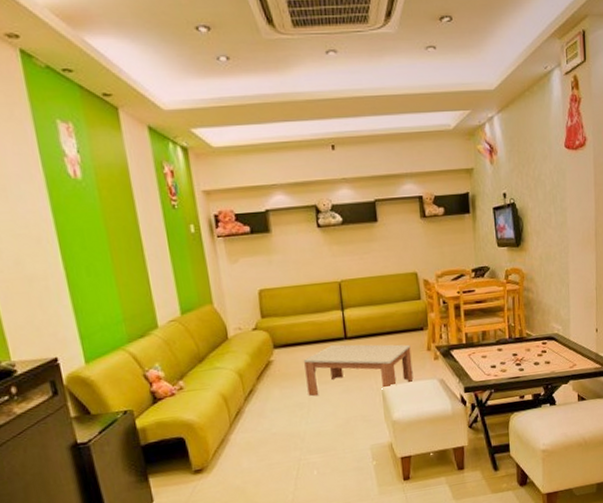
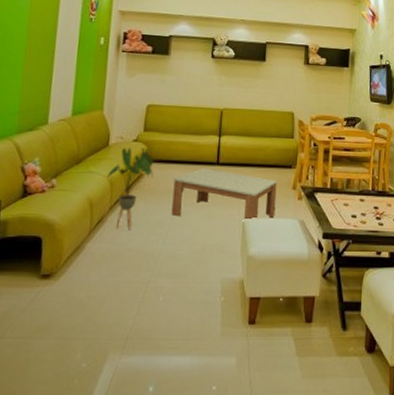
house plant: none [234,335,281,417] -> present [106,147,153,230]

